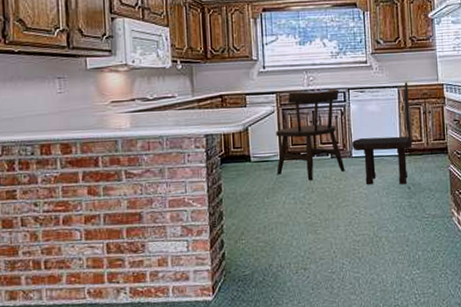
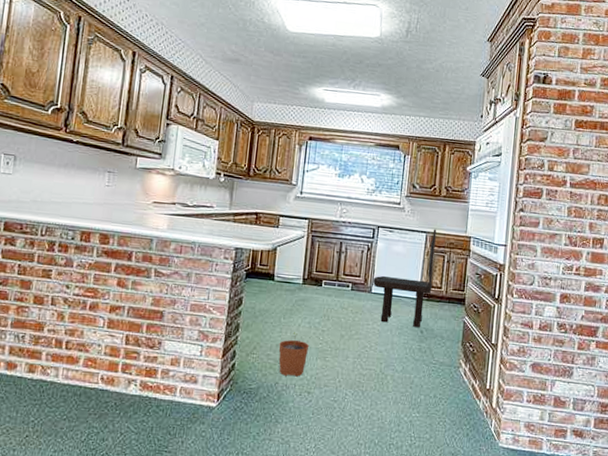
plant pot: none [267,210,298,256] -> present [278,332,310,377]
dining chair: present [276,88,345,181] -> none [297,220,370,309]

